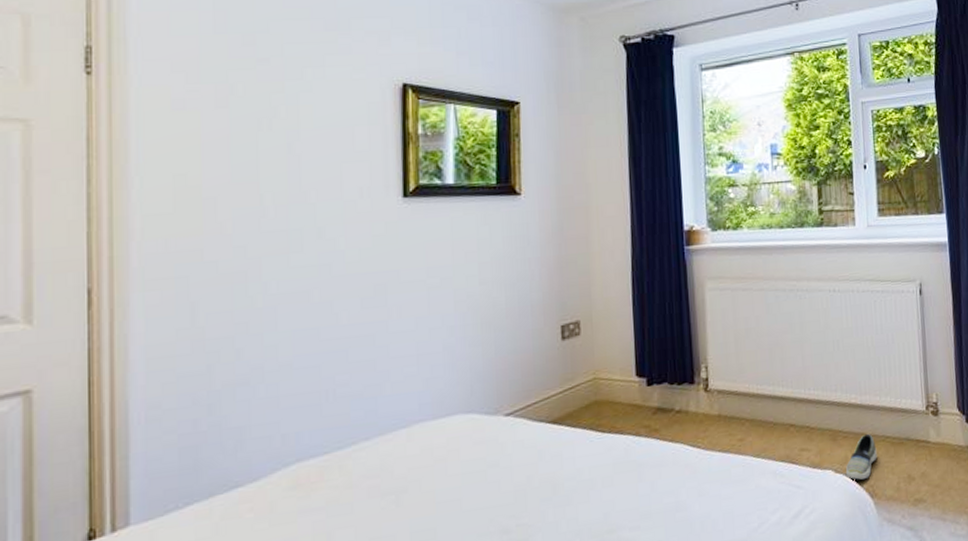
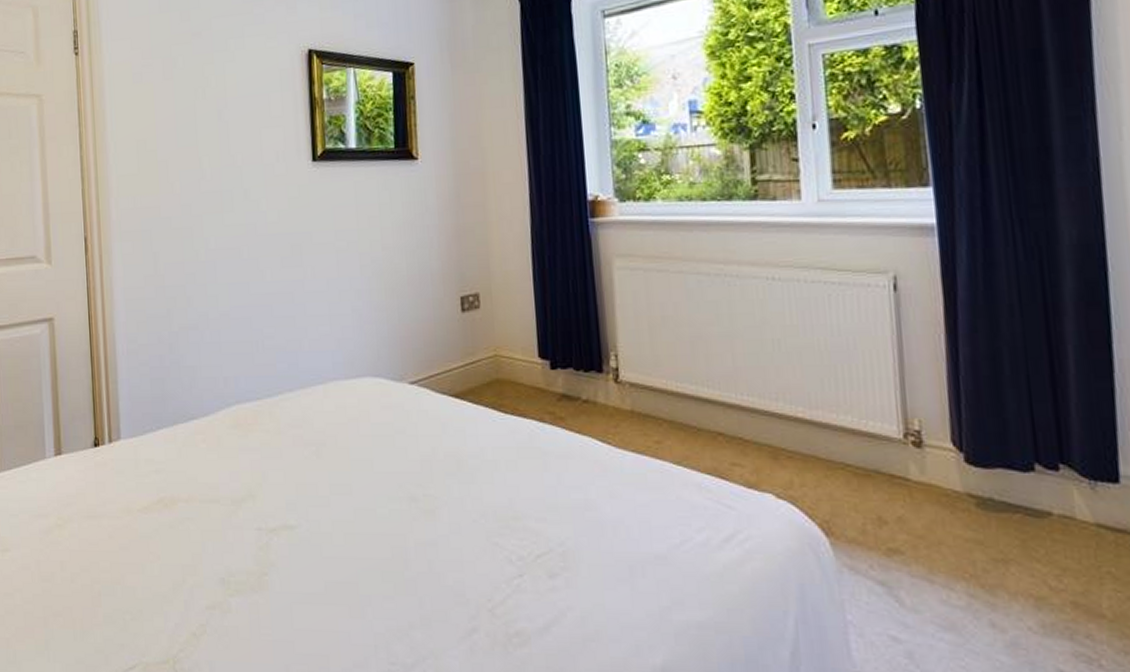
shoe: present [845,433,877,480] -> none [790,457,834,512]

